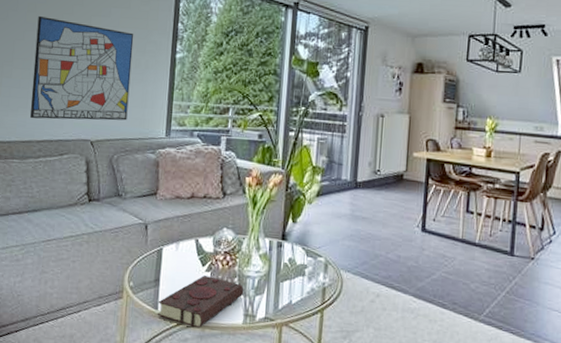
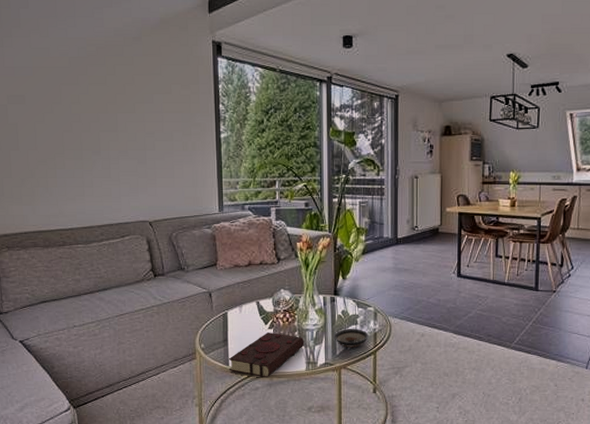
wall art: present [30,15,134,121] -> none [83,106,181,206]
saucer: none [277,279,317,303] -> present [334,328,369,348]

